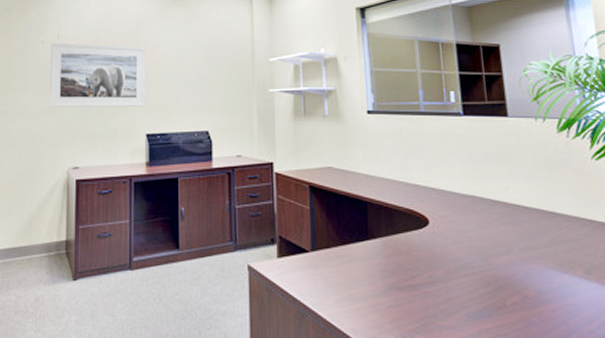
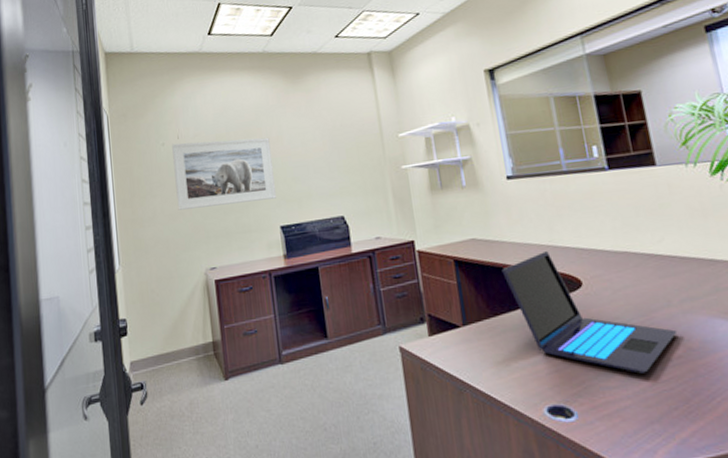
laptop: none [354,186,515,316] -> present [502,250,678,374]

